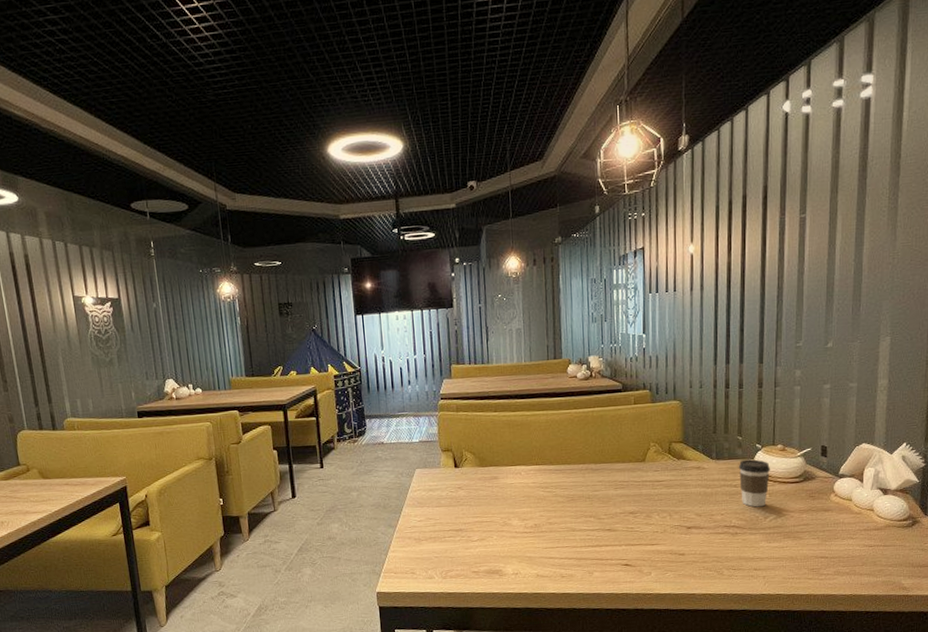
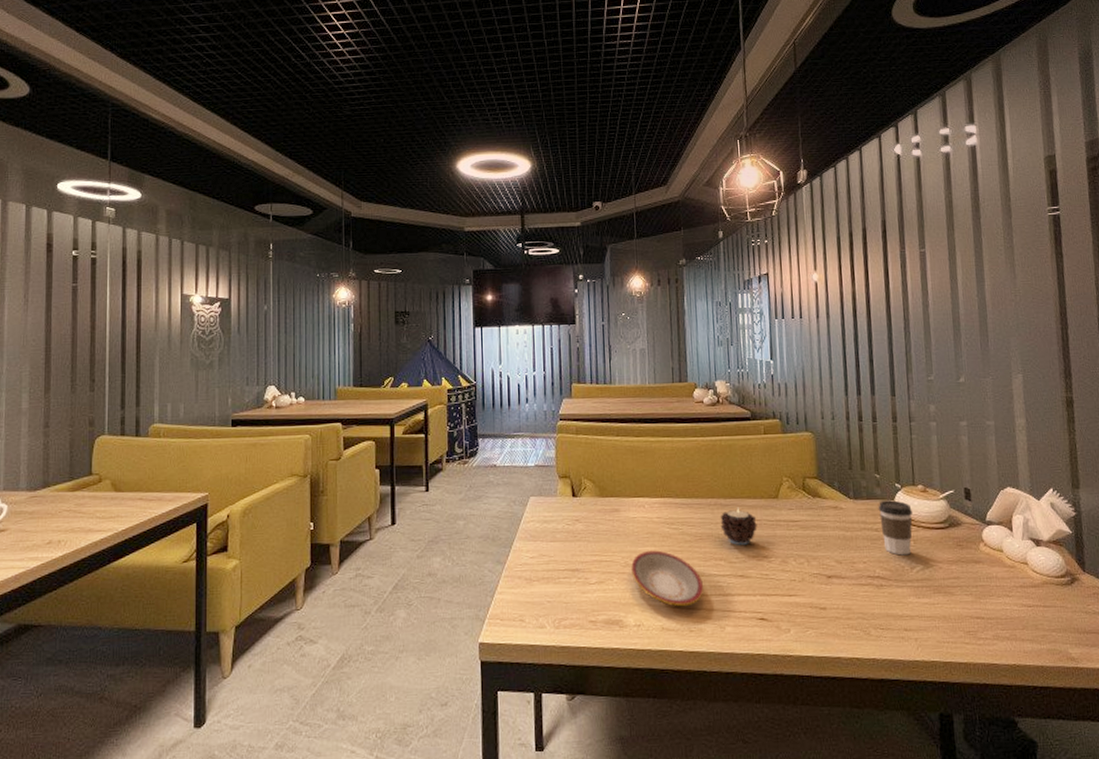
plate: none [509,511,575,557] -> present [631,550,704,607]
candle: none [590,472,625,504] -> present [720,508,757,545]

